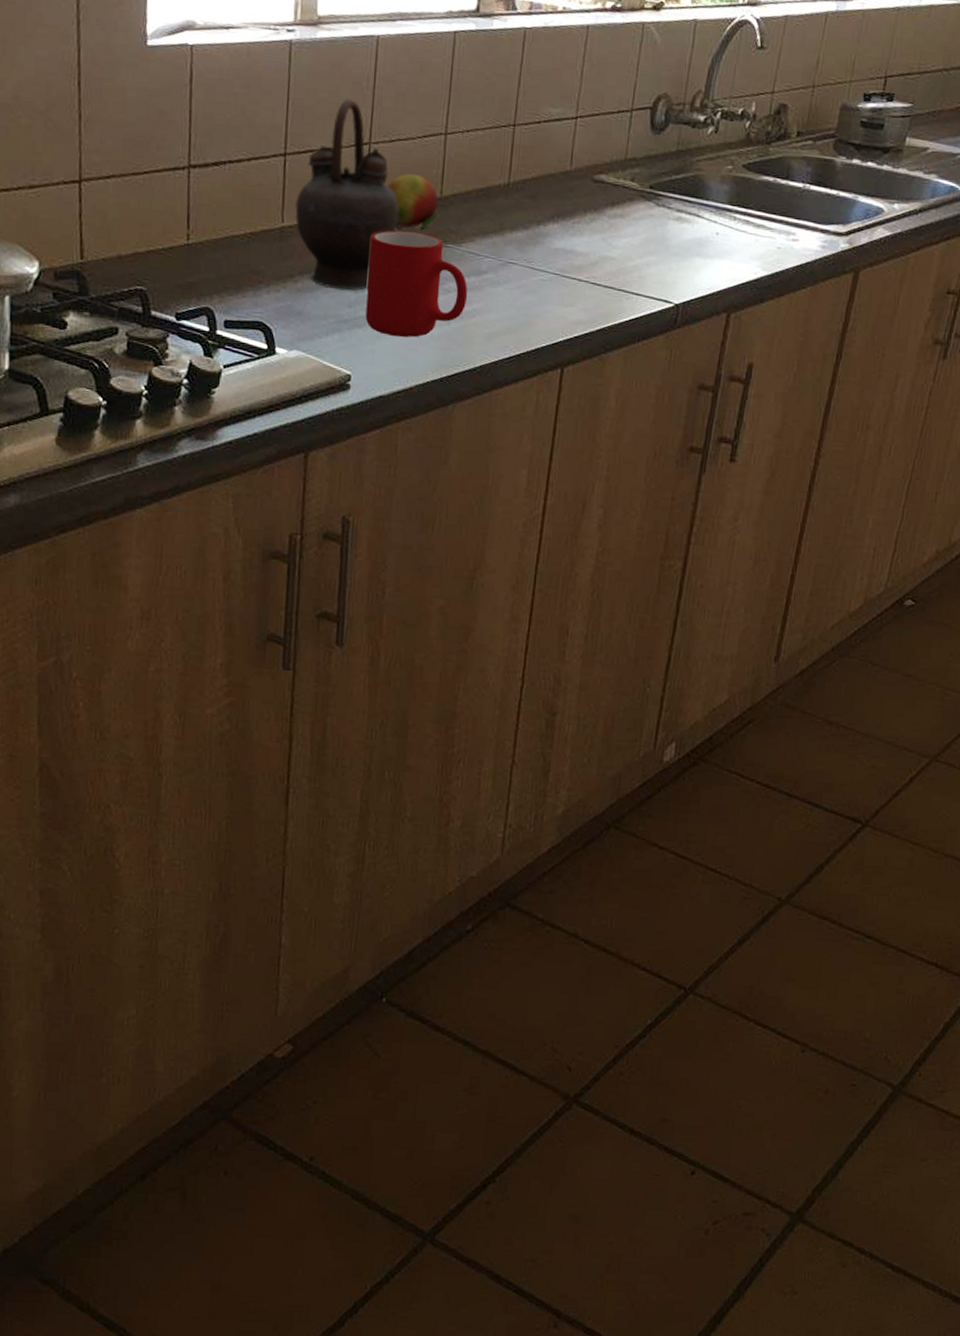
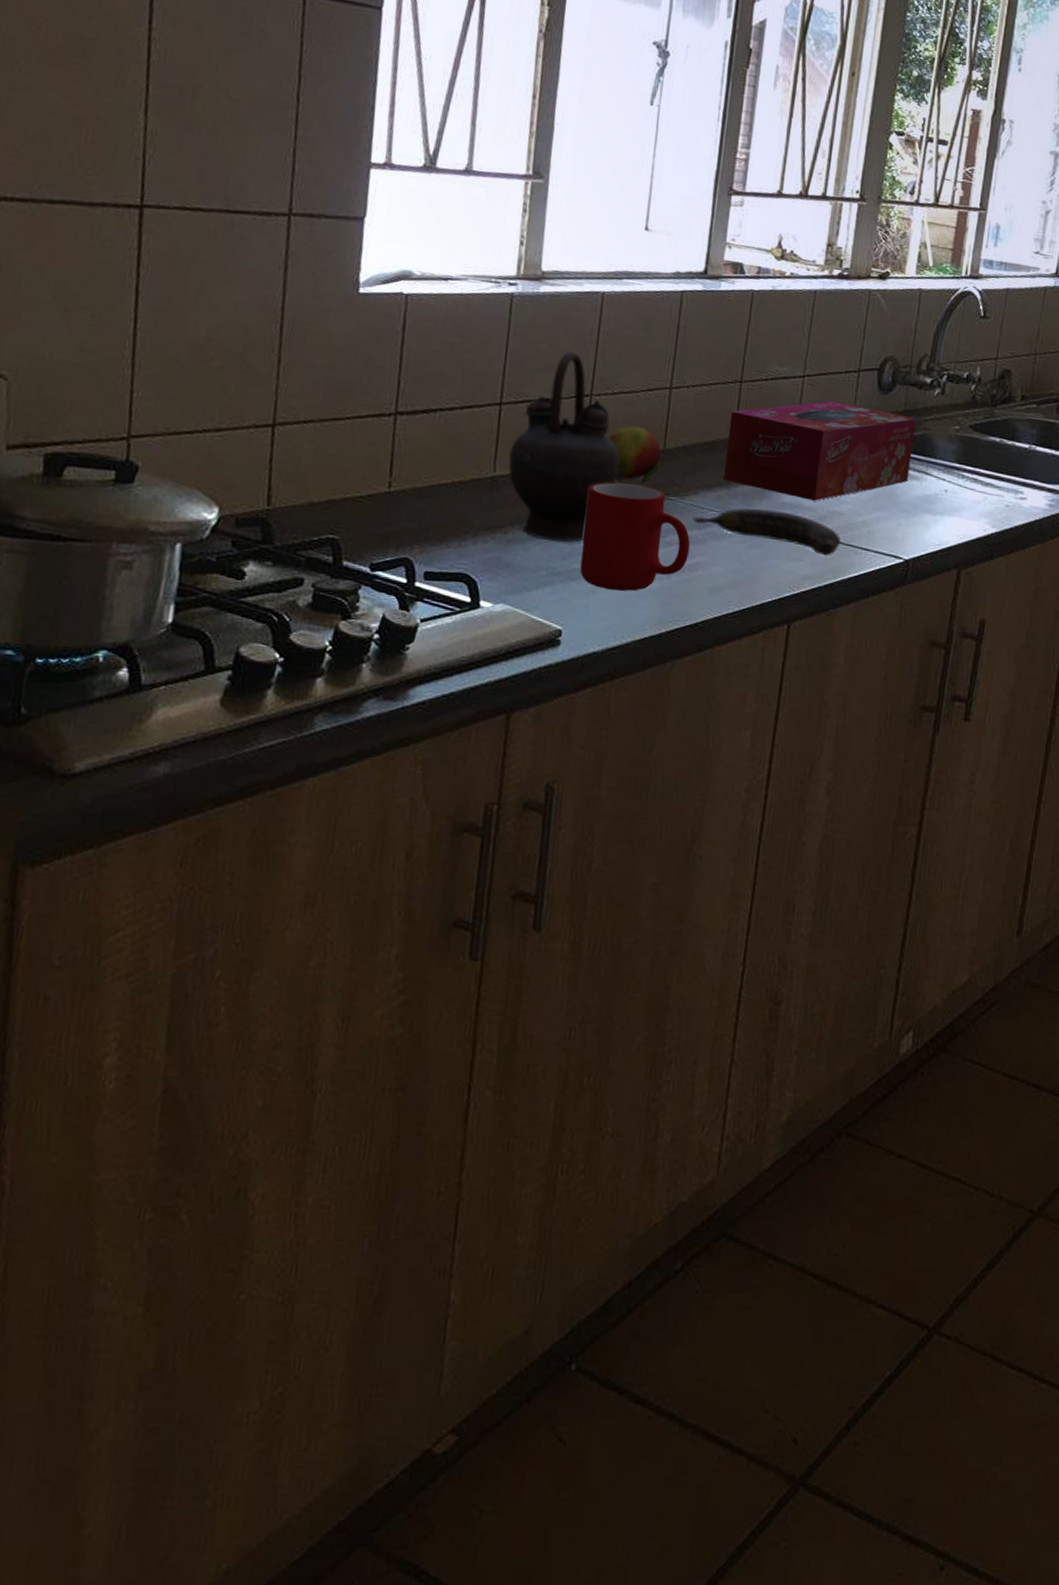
banana: none [469,254,613,301] -> present [692,508,841,556]
tissue box: none [498,142,689,246] -> present [723,400,917,501]

